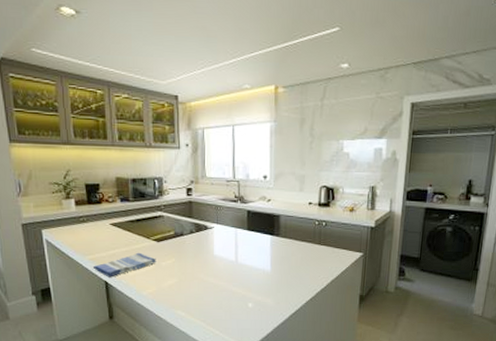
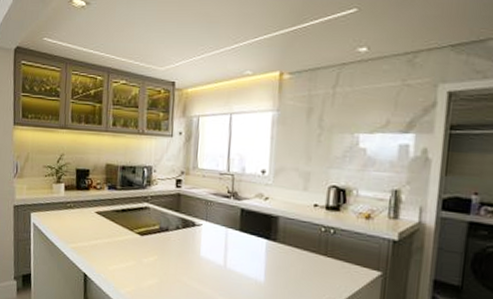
dish towel: present [92,252,156,277] -> none [73,245,138,270]

